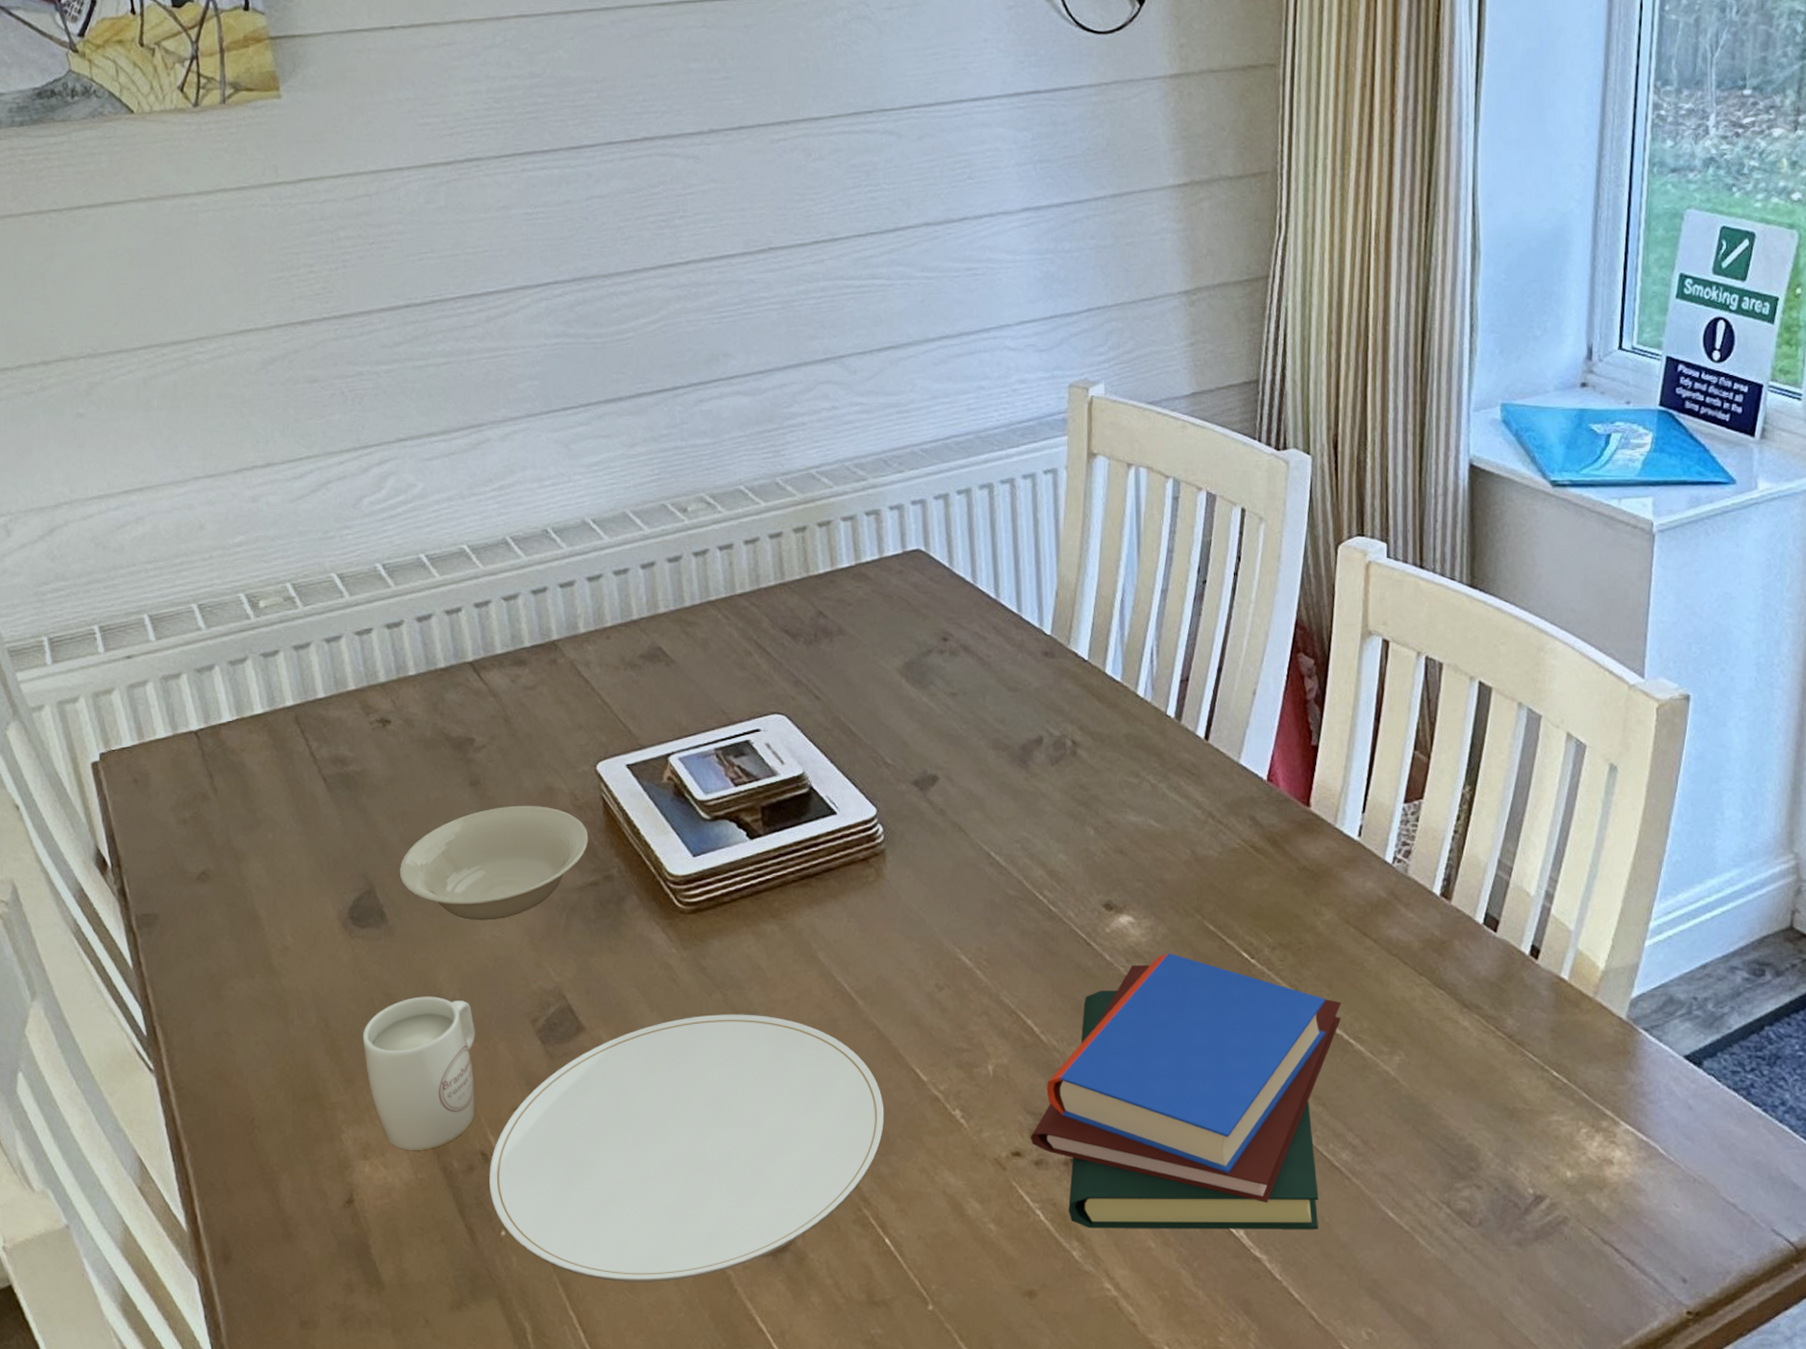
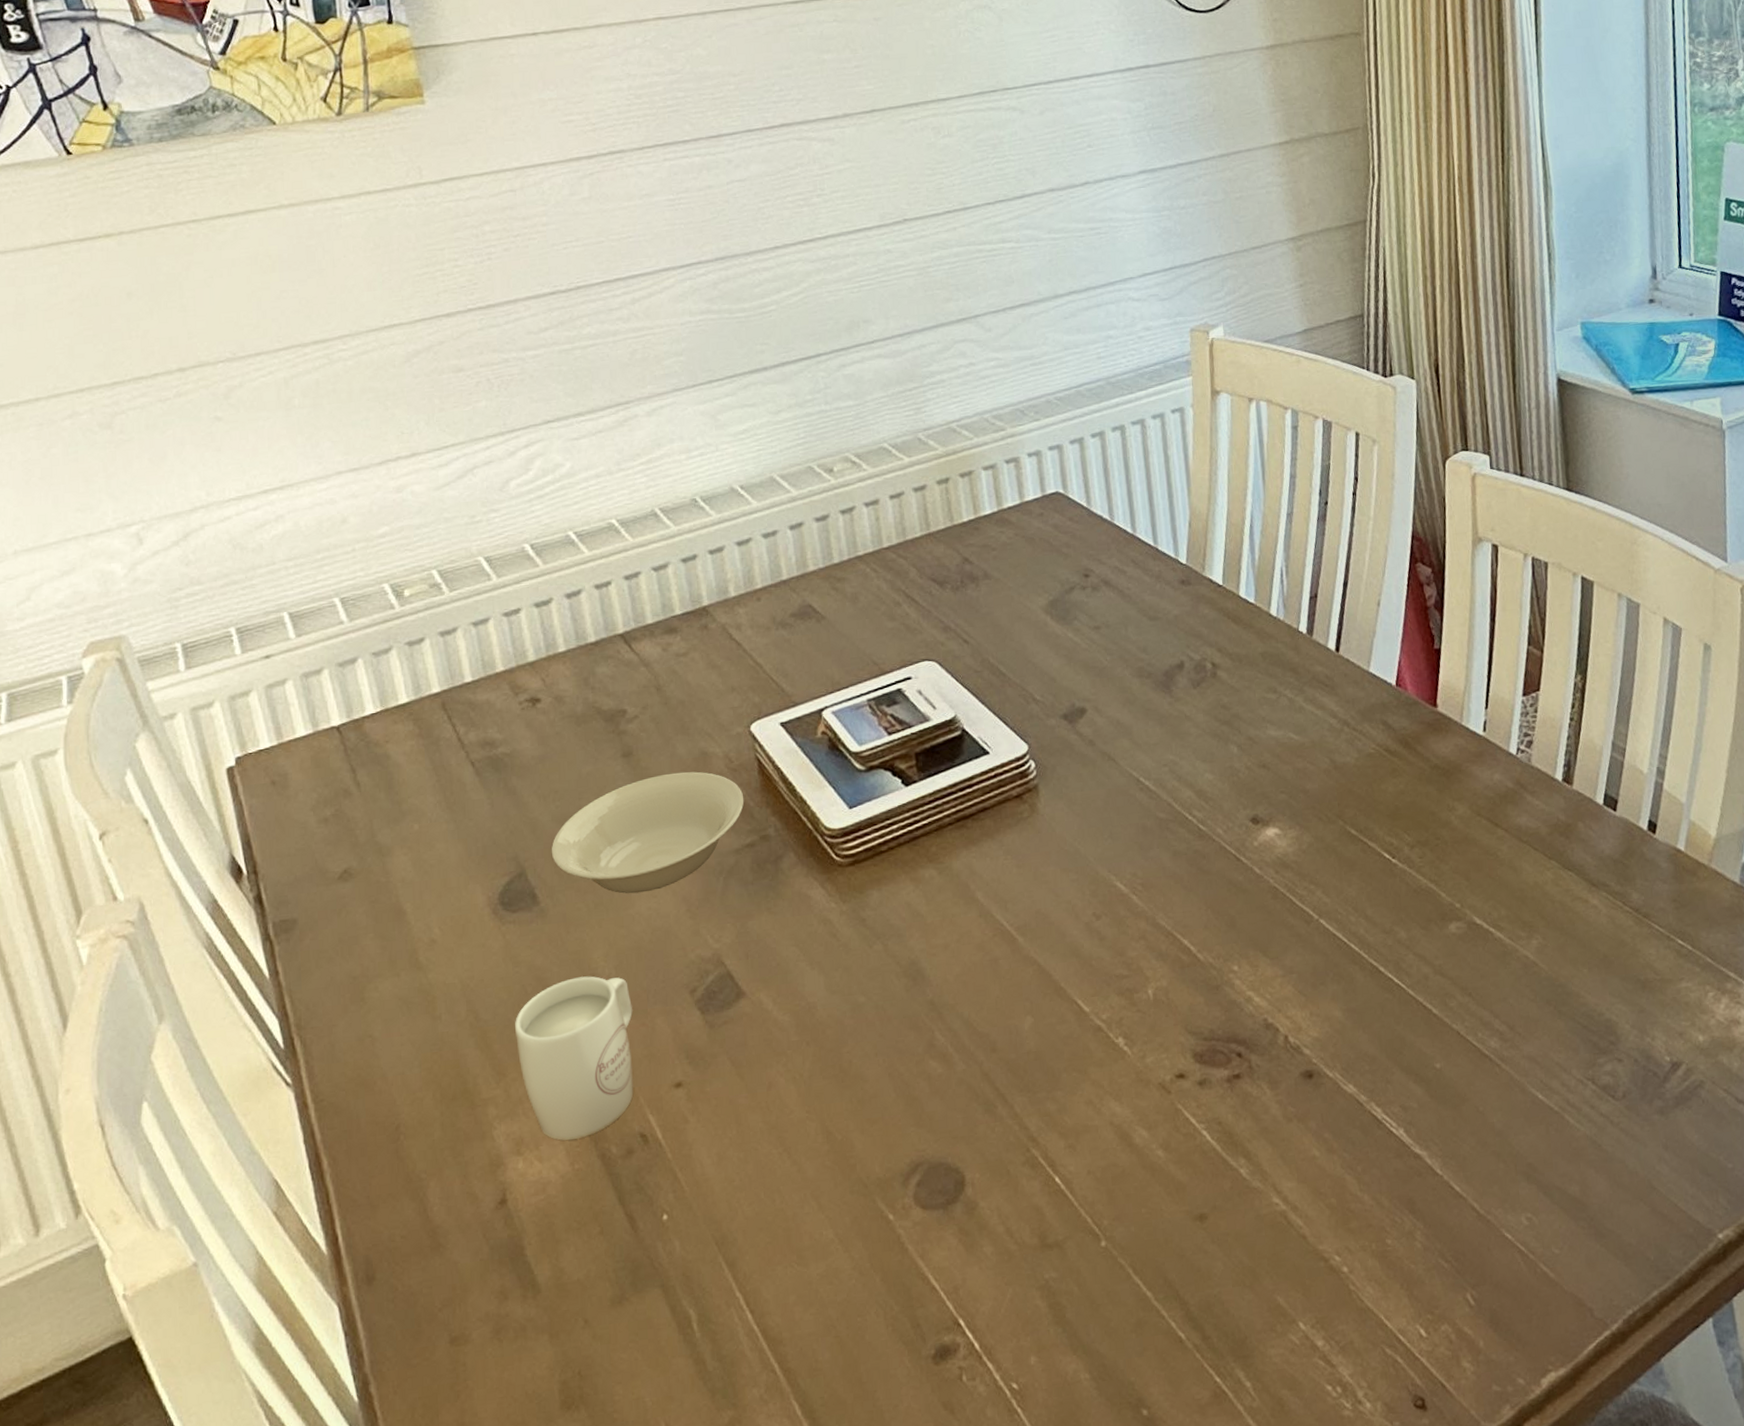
plate: present [489,1014,885,1282] -> none [649,961,1049,1255]
book: present [1030,953,1342,1229] -> none [1192,860,1480,1144]

